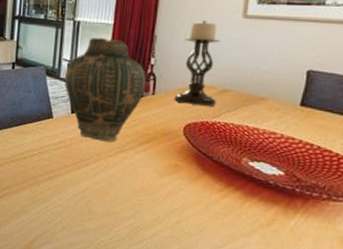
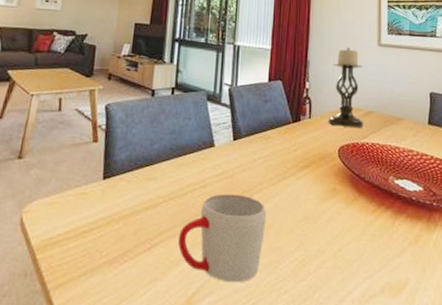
mug: none [19,160,103,238] -> present [178,194,267,283]
vase: present [64,38,146,143] -> none [225,62,302,170]

